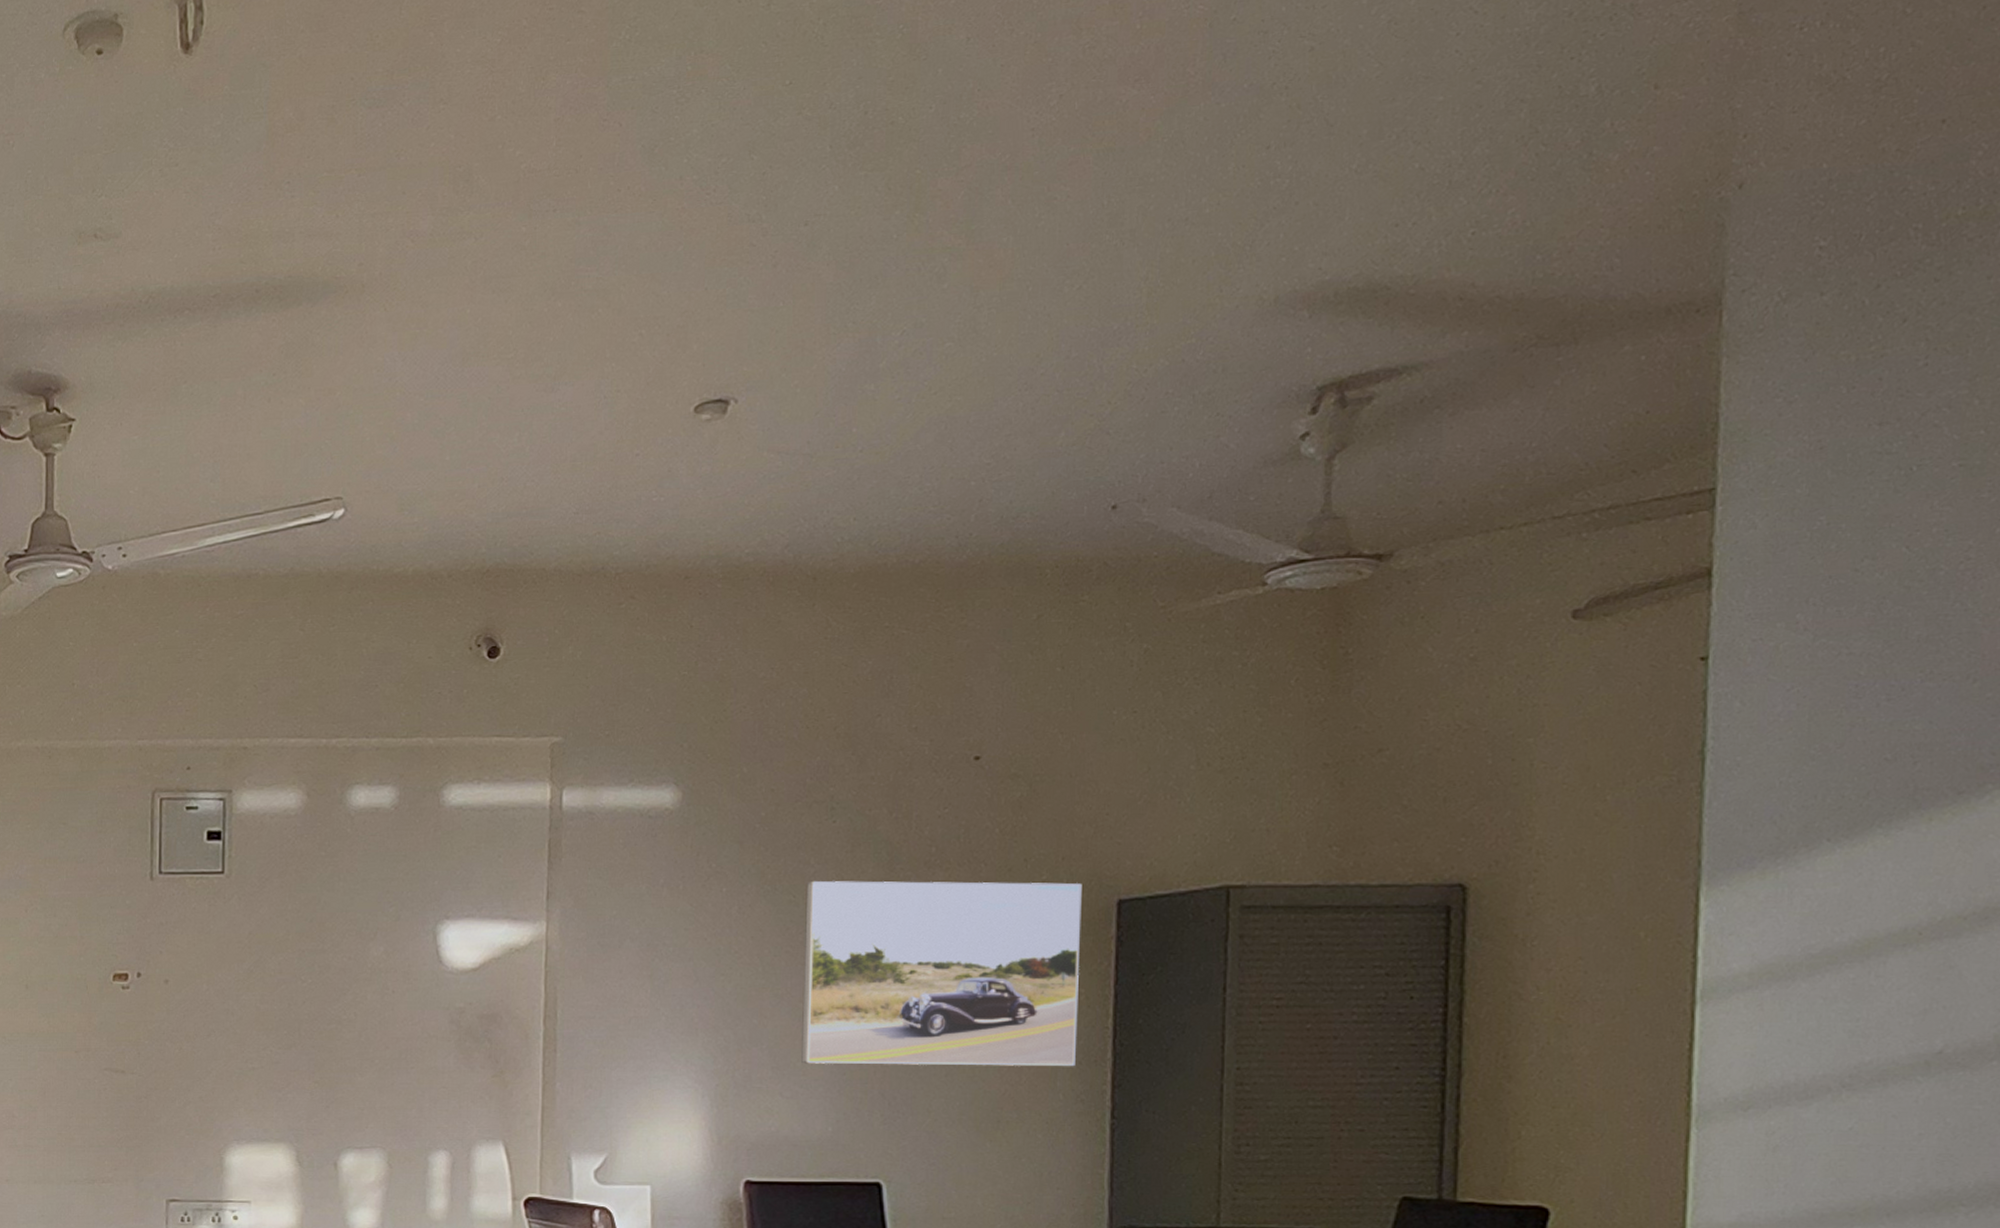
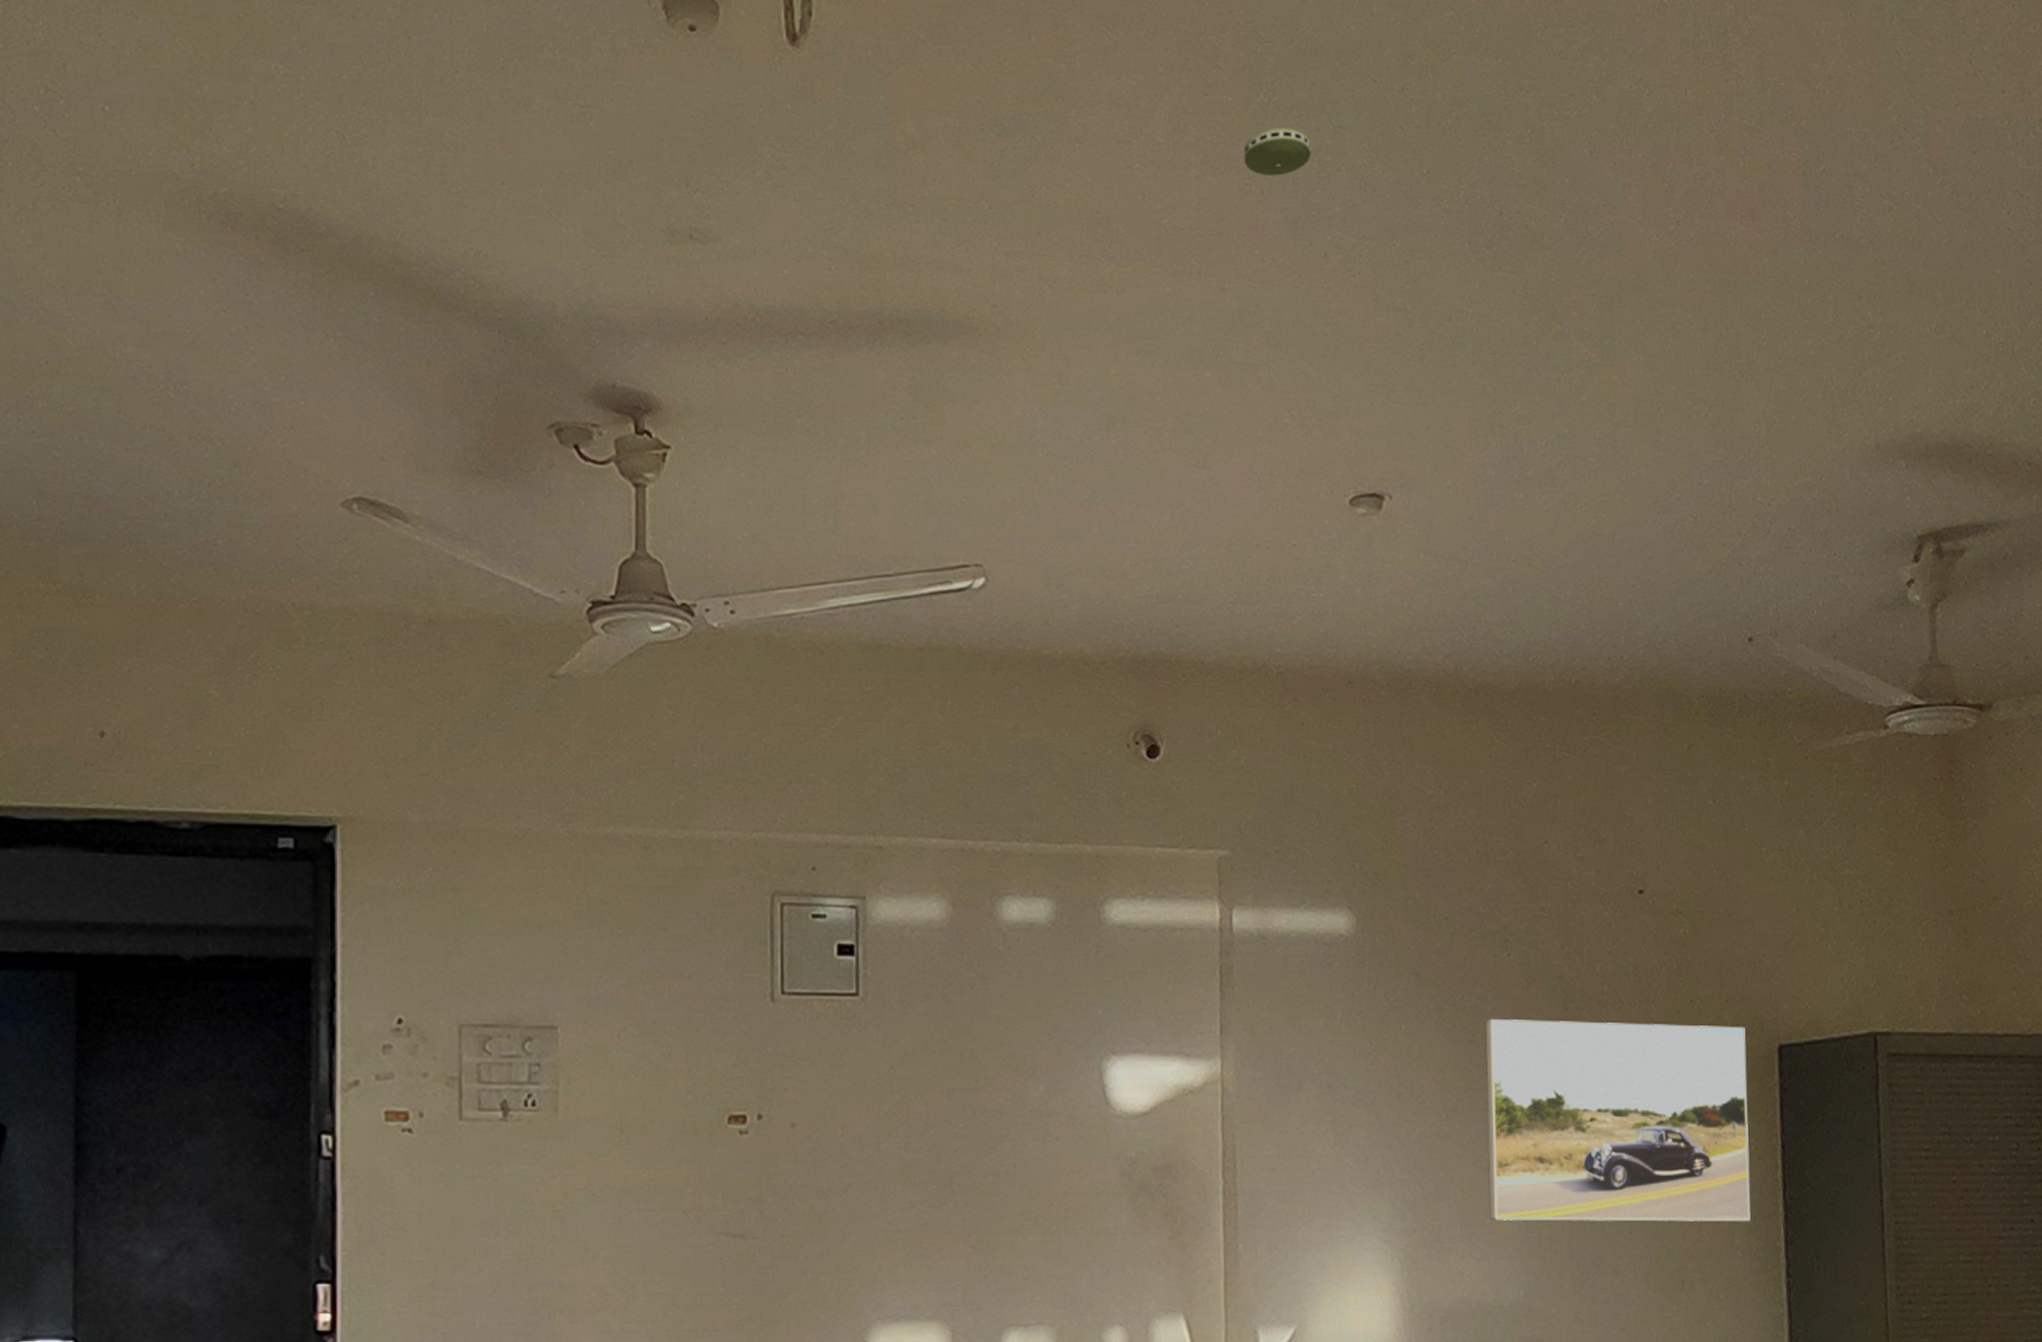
smoke detector: none [603,60,671,110] -> present [1243,127,1311,176]

